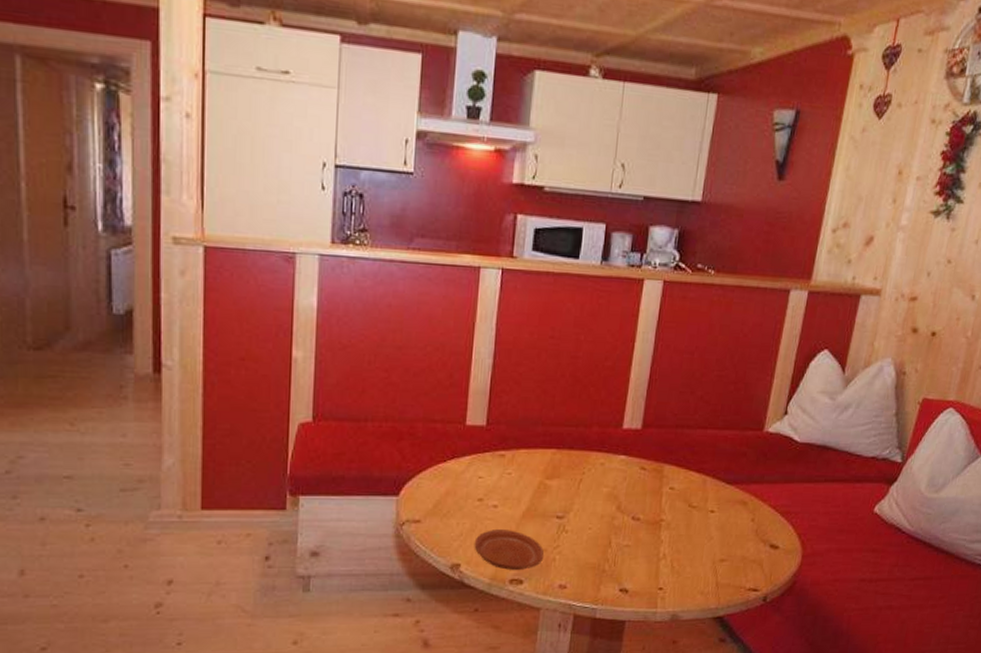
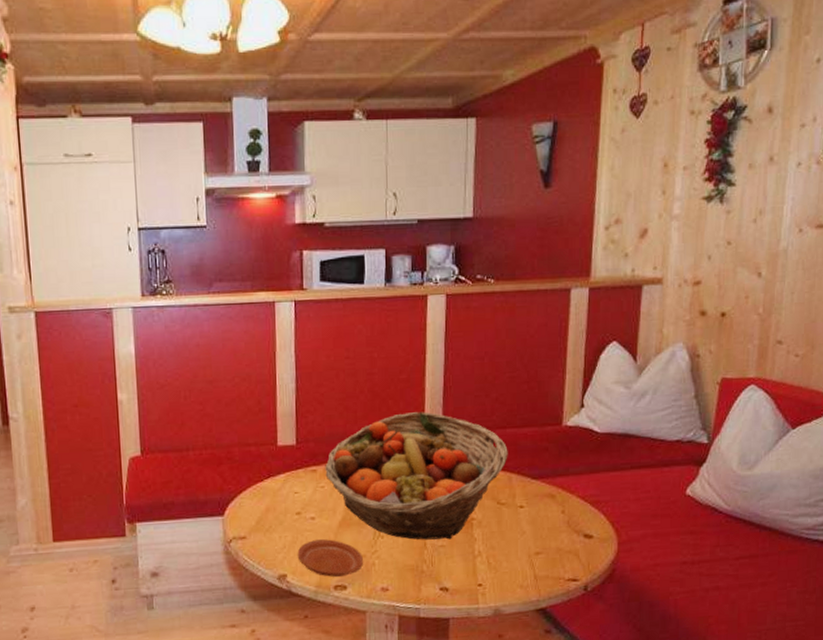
fruit basket: none [514,403,706,540] -> present [325,411,508,540]

